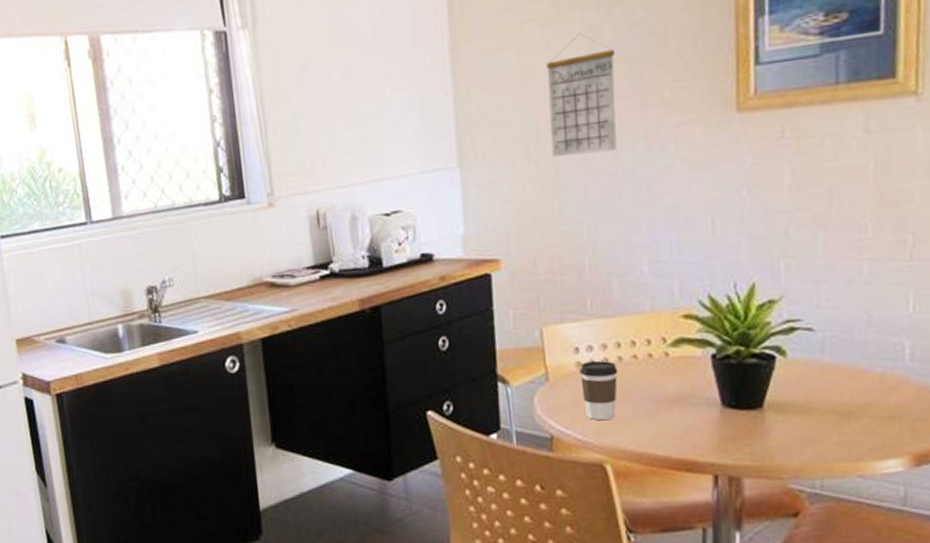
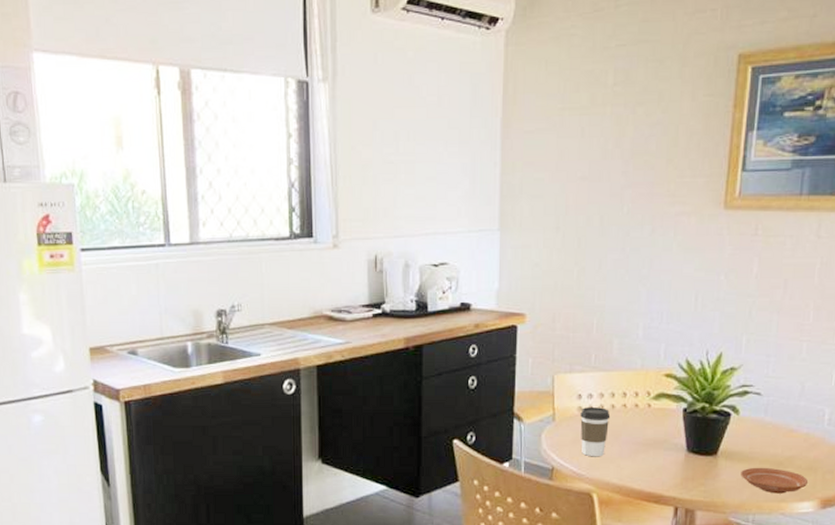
calendar: present [546,34,617,158] -> none [576,126,635,231]
plate: none [797,418,893,452] -> present [741,467,809,494]

